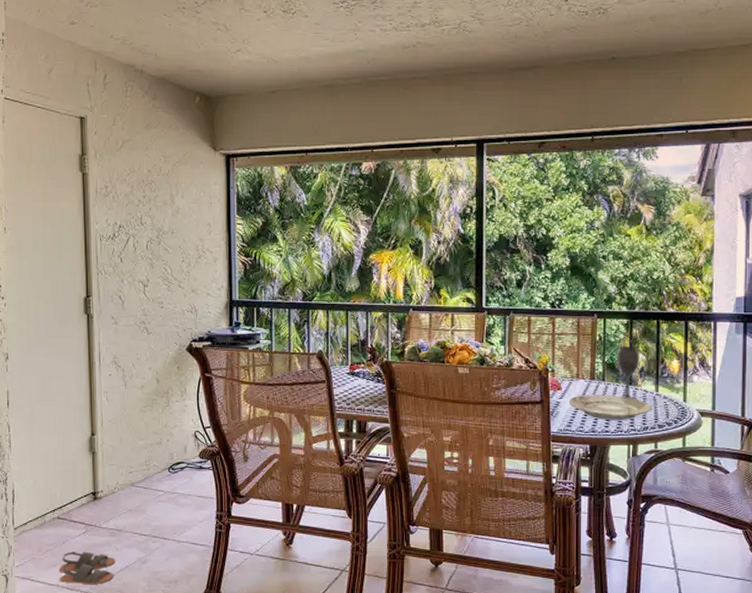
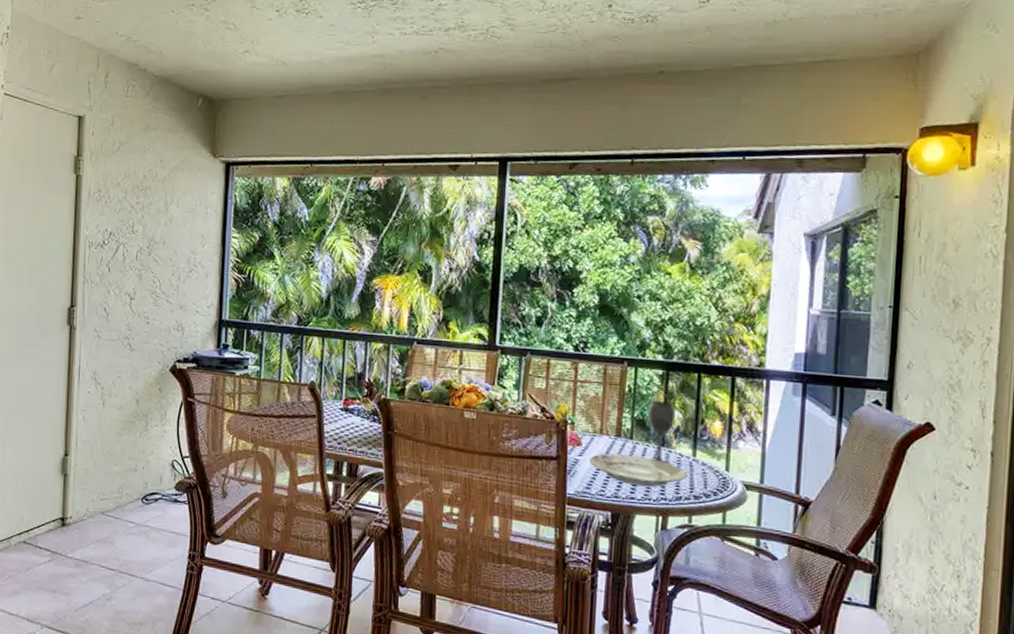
sandal: present [59,551,116,584] -> none [20,580,80,619]

